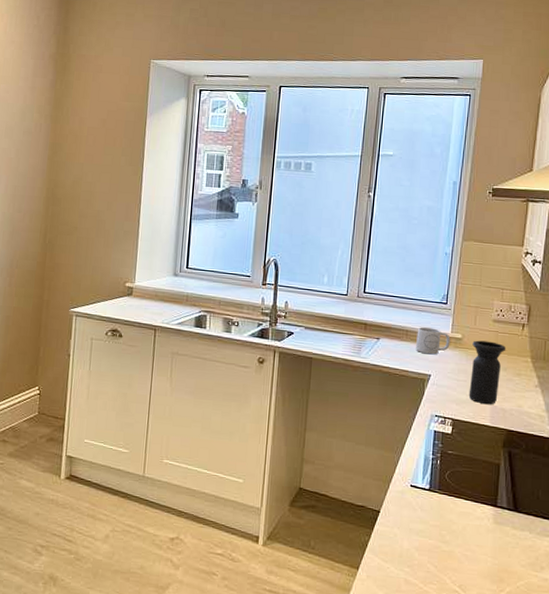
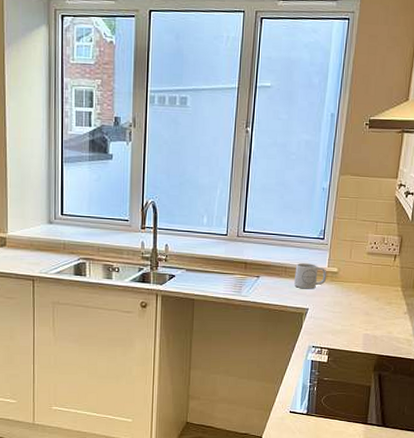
vase: present [468,340,506,405] -> none [343,273,379,333]

